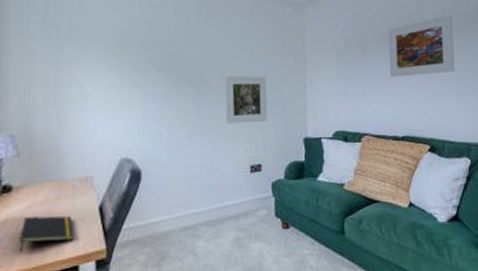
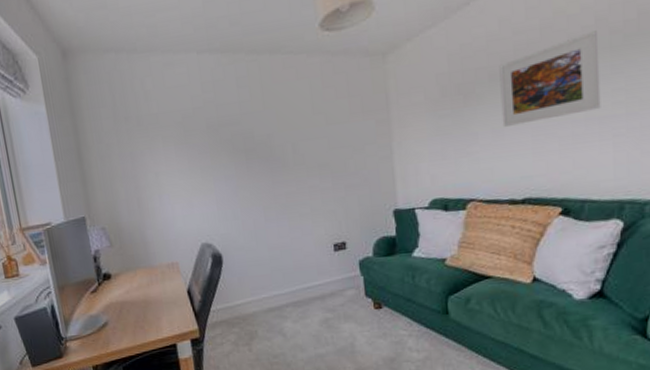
notepad: present [18,216,74,253] -> none [123,299,170,332]
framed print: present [225,76,268,124] -> none [298,144,349,201]

